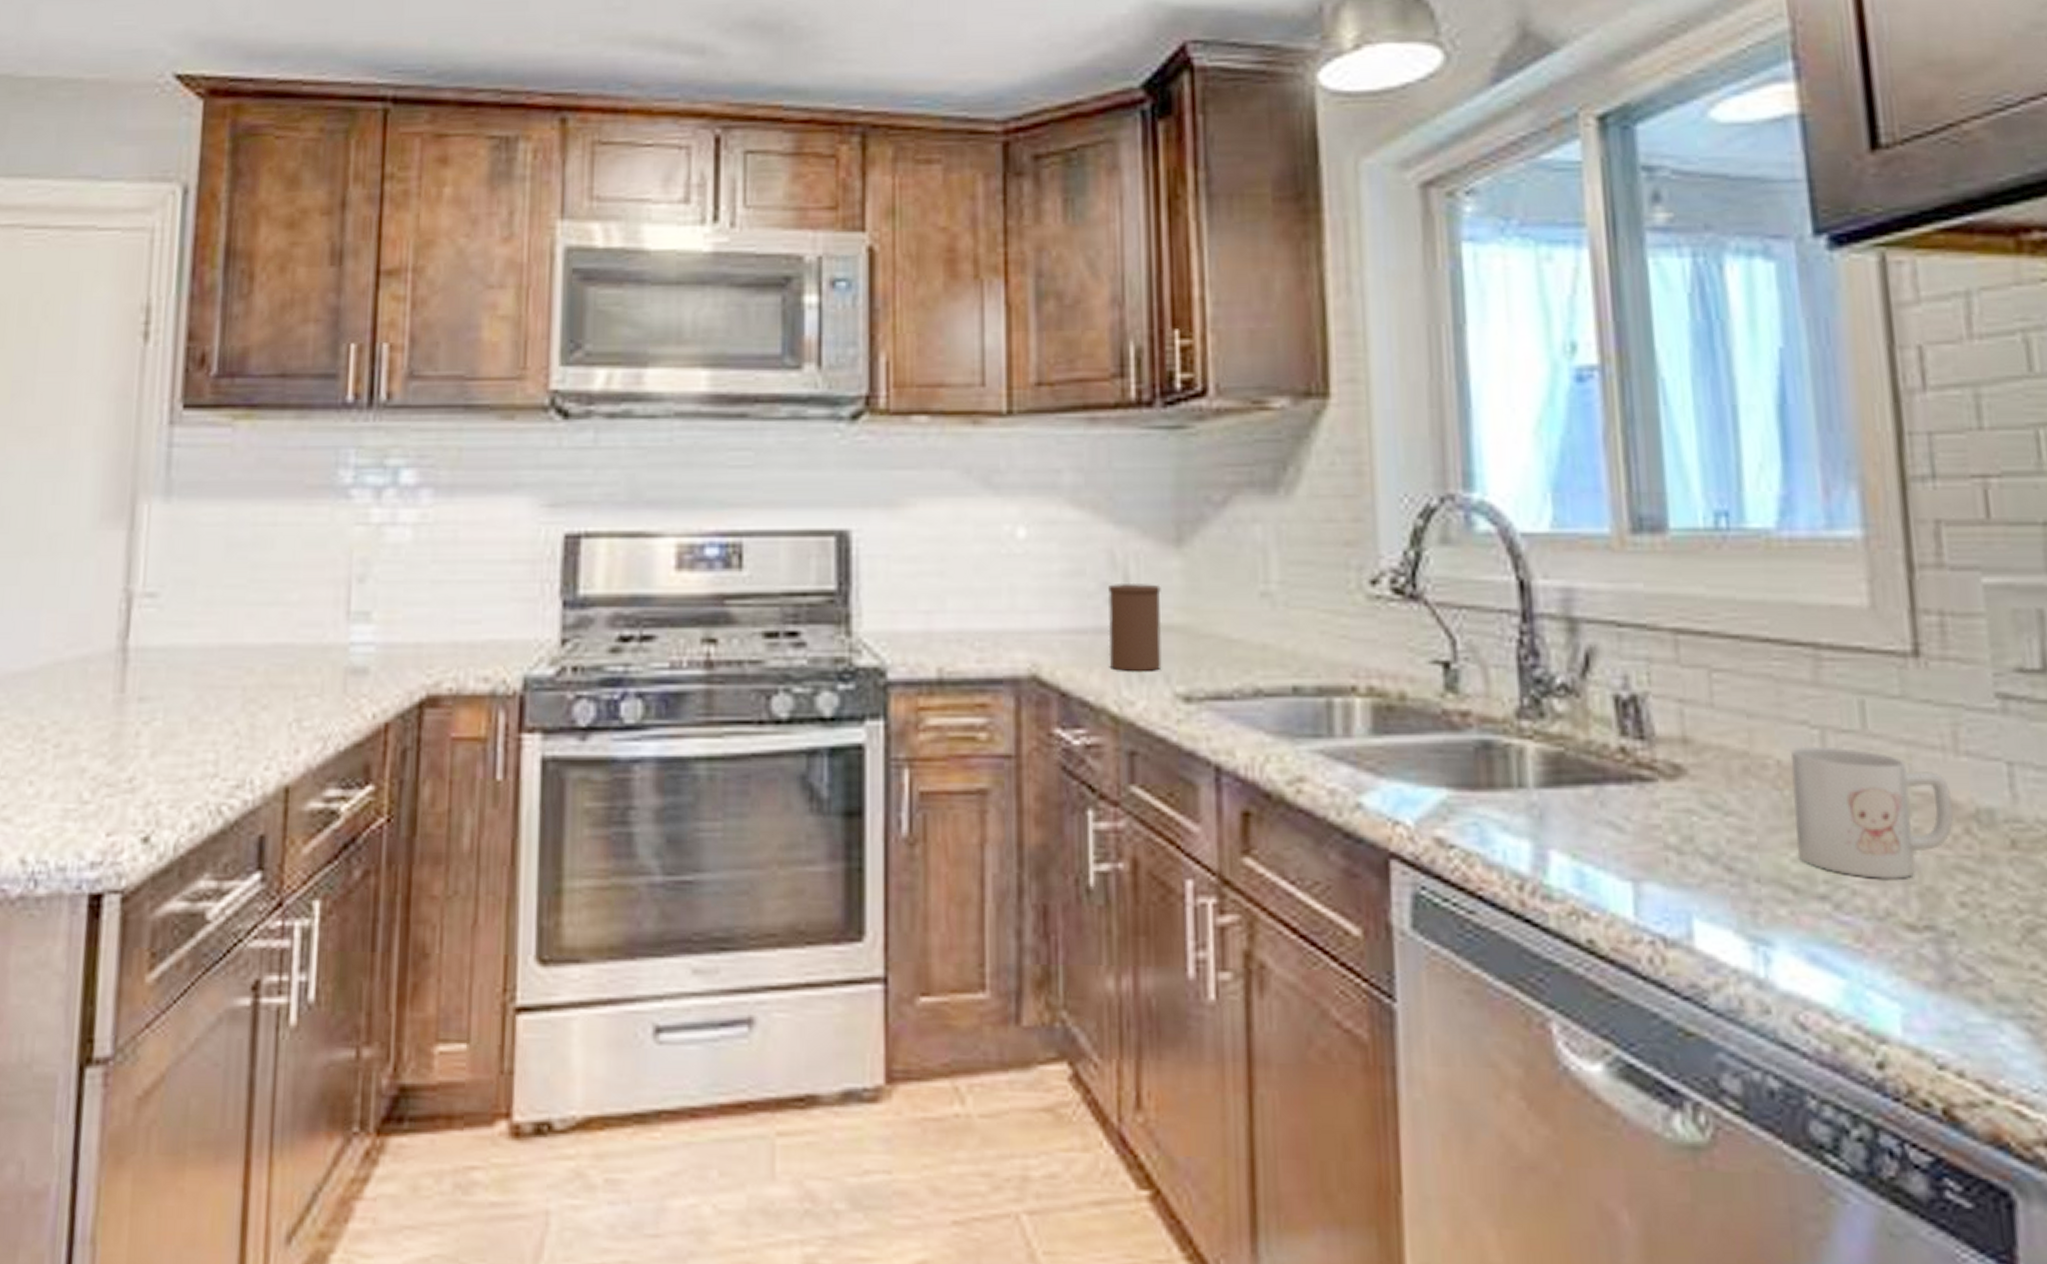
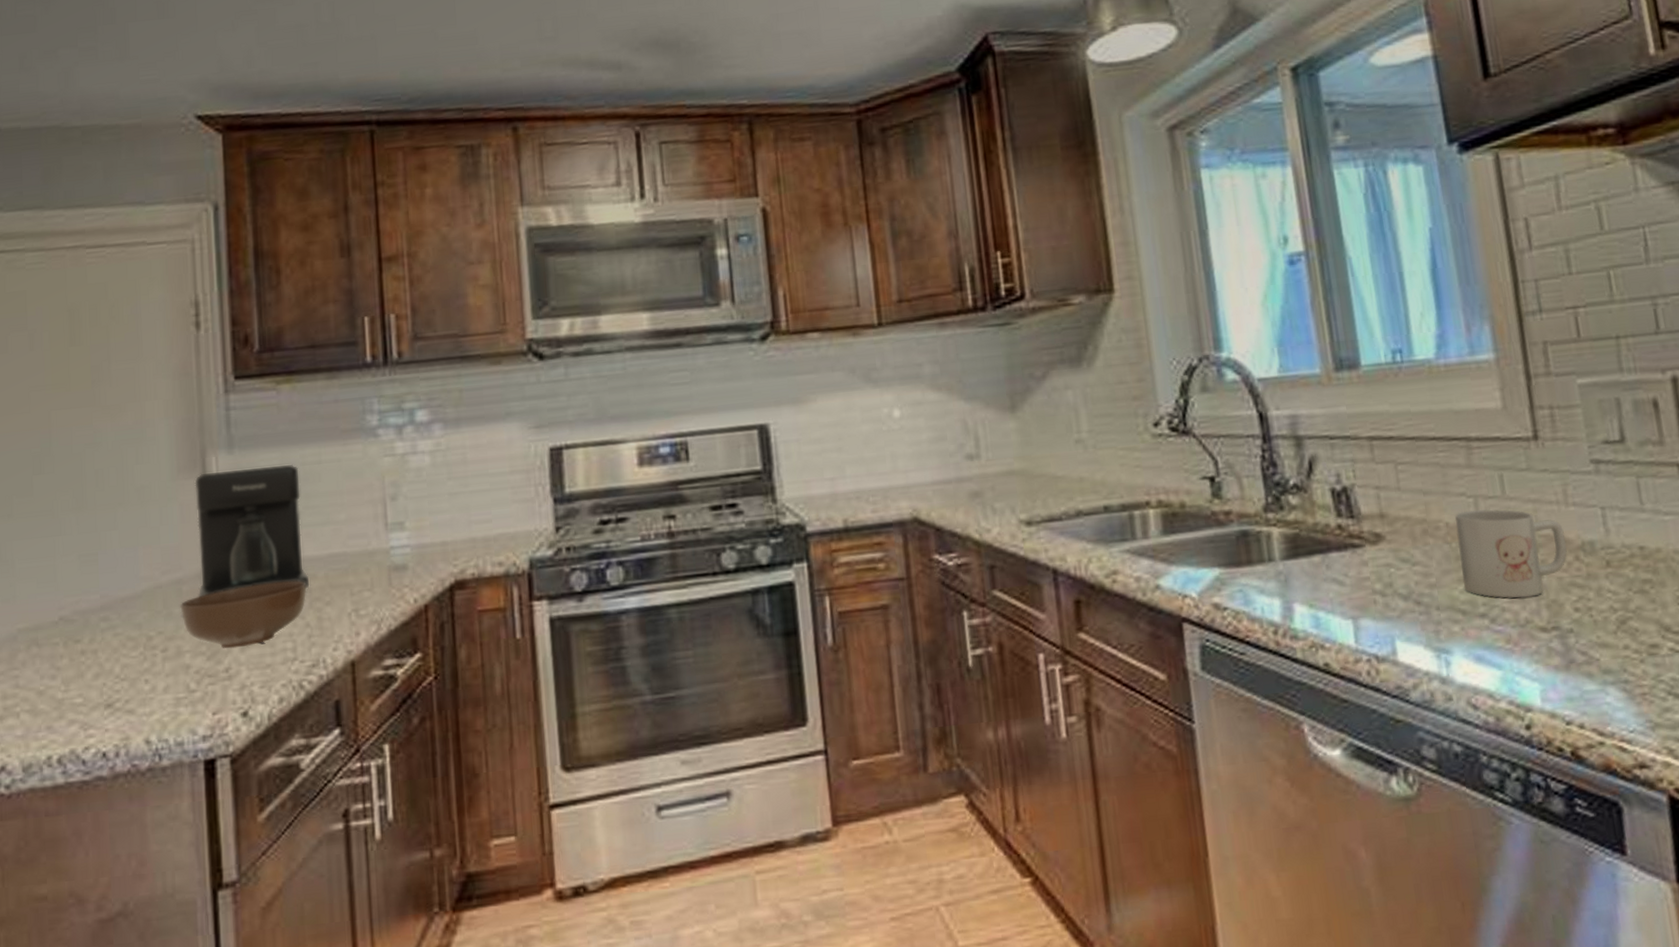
bowl: none [81,672,241,753] -> present [179,580,307,649]
coffee maker: none [106,523,248,686] -> present [194,465,309,598]
canister: present [1108,582,1162,673] -> none [964,442,1008,508]

